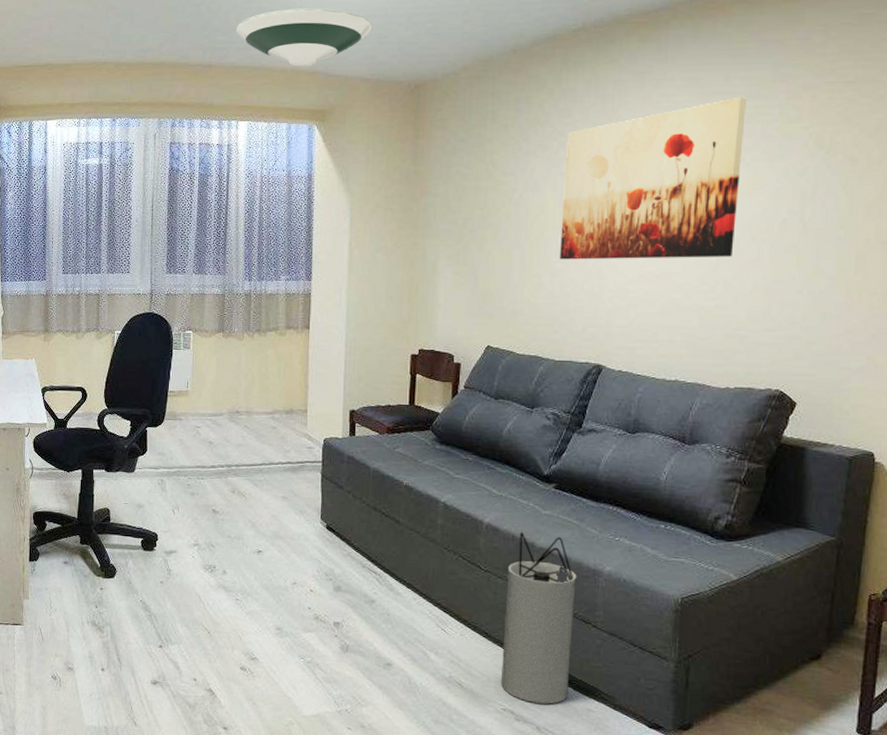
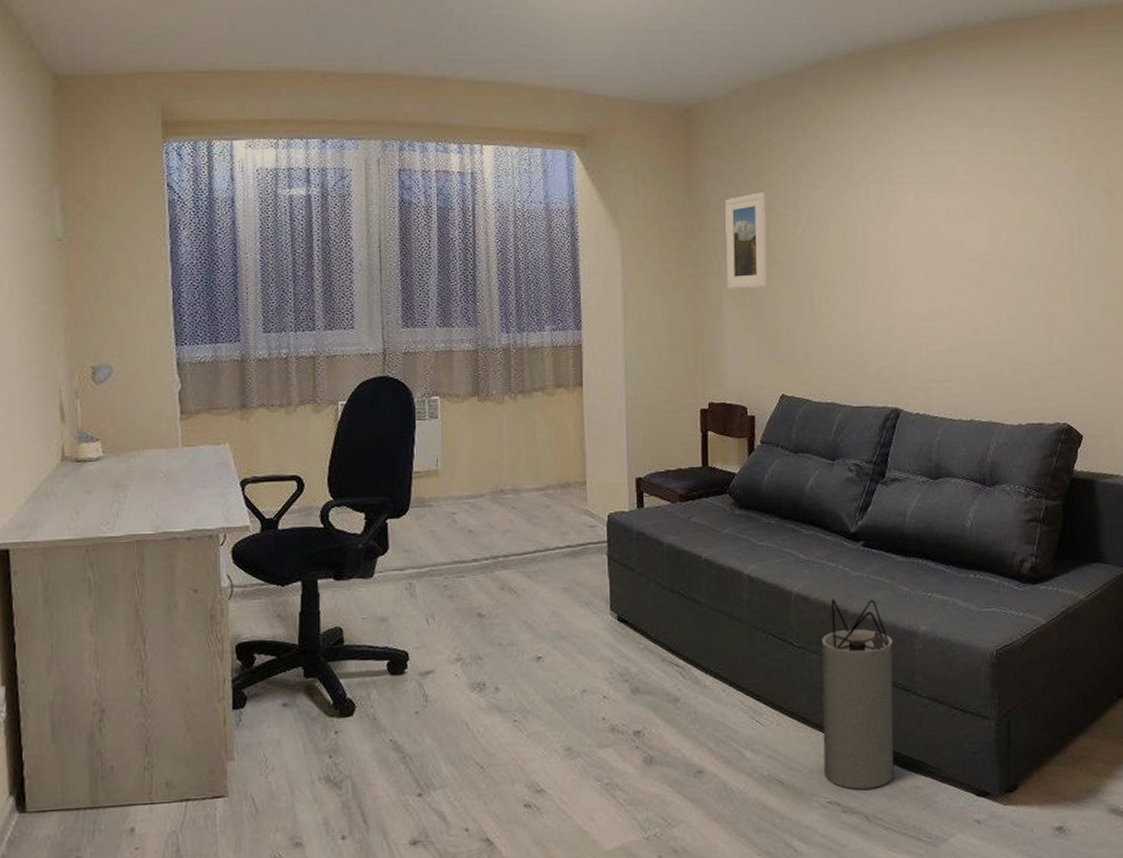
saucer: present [236,8,373,67] -> none [473,18,633,85]
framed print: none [443,161,485,249] -> present [725,192,767,289]
wall art: present [560,97,748,260] -> none [846,130,1013,298]

